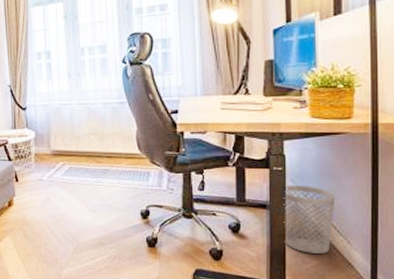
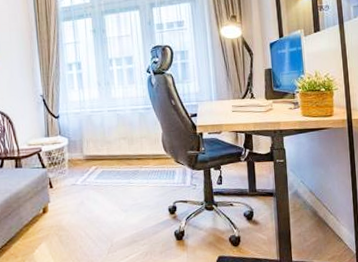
wastebasket: present [283,185,336,254] -> none [286,173,326,232]

